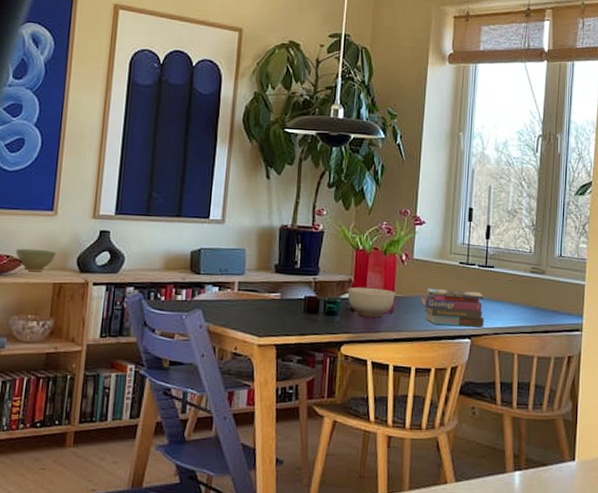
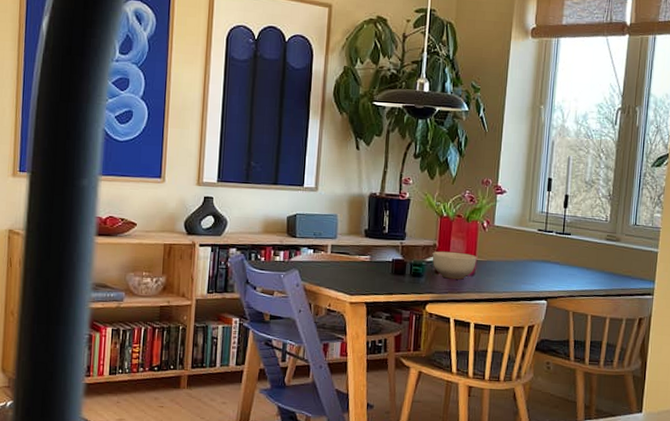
bowl: present [15,248,56,272] -> none [129,212,166,234]
books: present [420,288,484,328] -> none [500,253,561,290]

